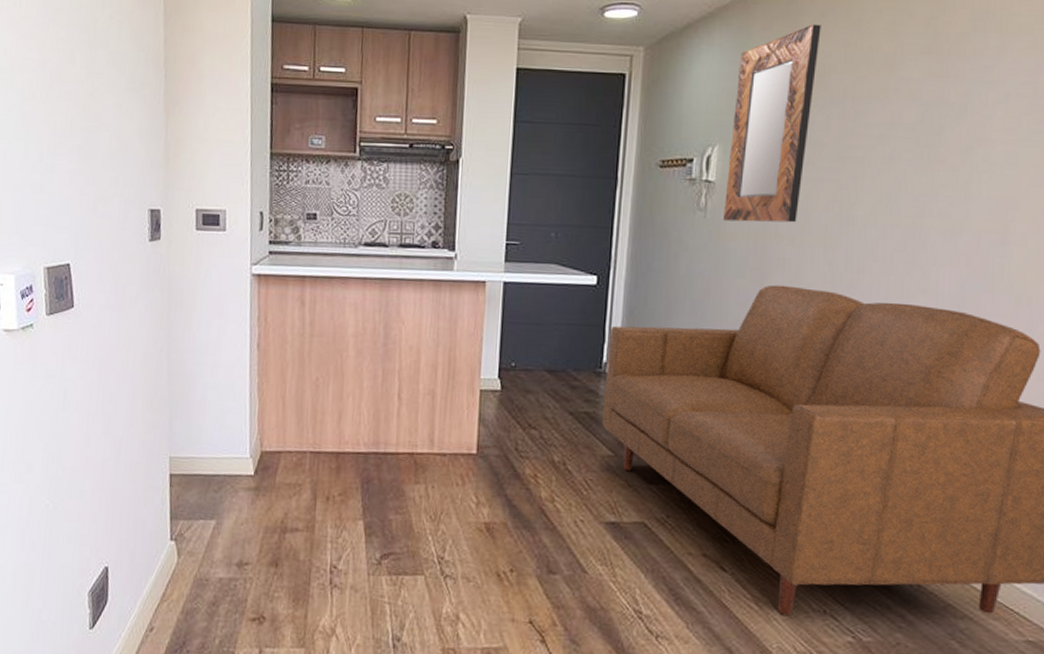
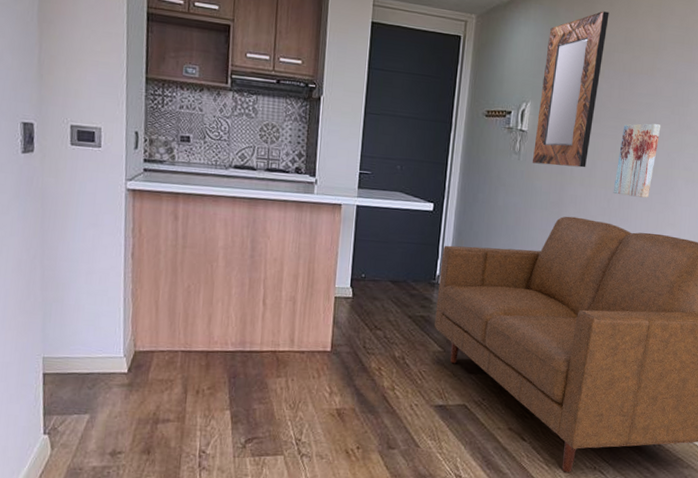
wall art: none [836,160,902,257] -> present [613,123,661,198]

